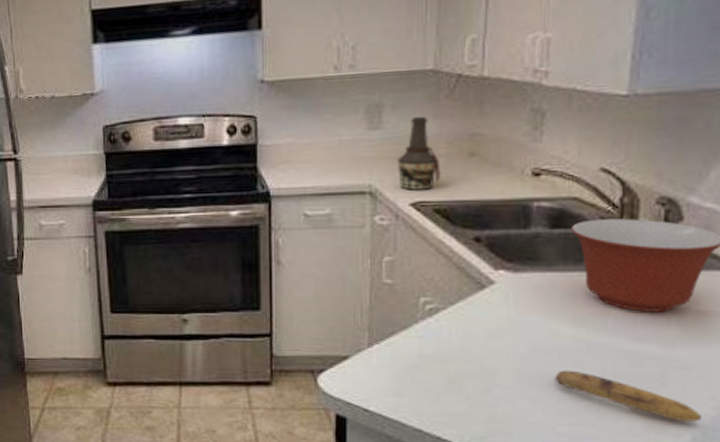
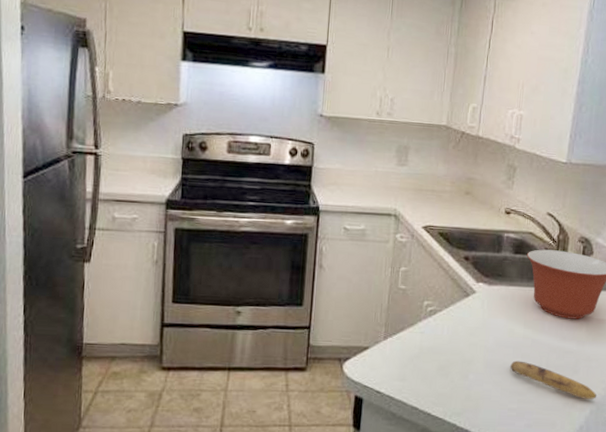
bottle: present [396,116,441,192] -> none [415,159,446,218]

